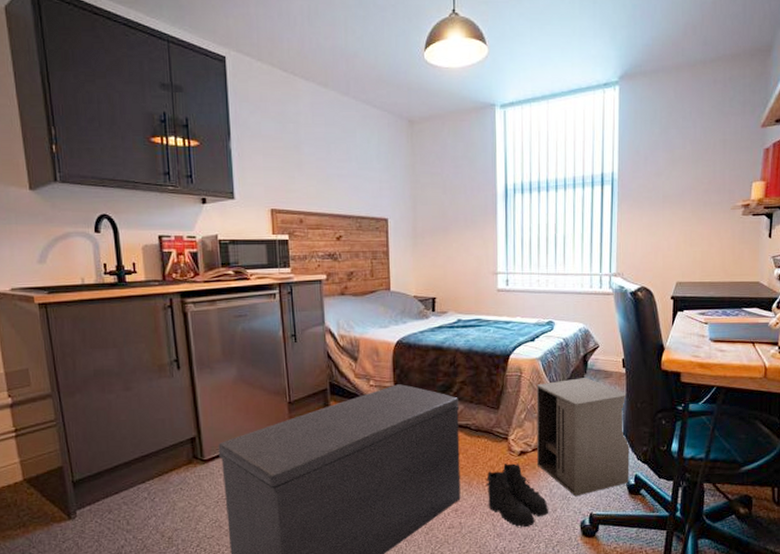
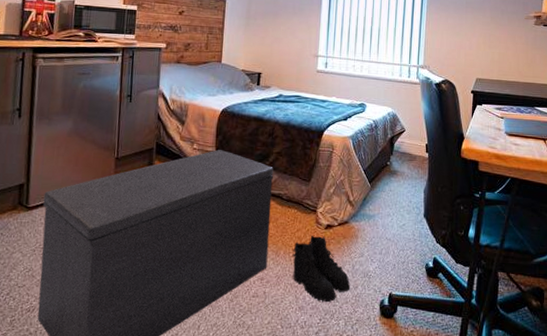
speaker: present [536,378,630,497] -> none [342,158,429,275]

